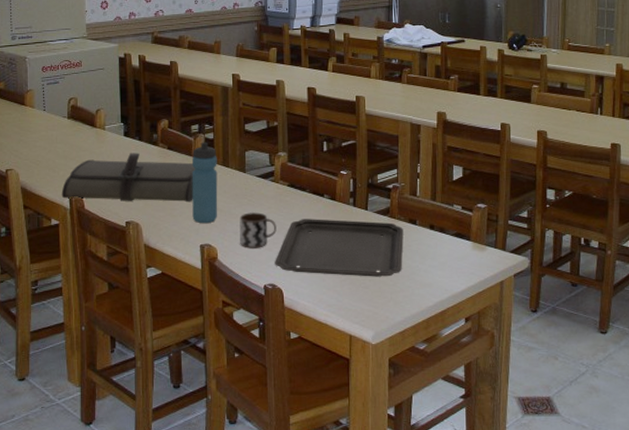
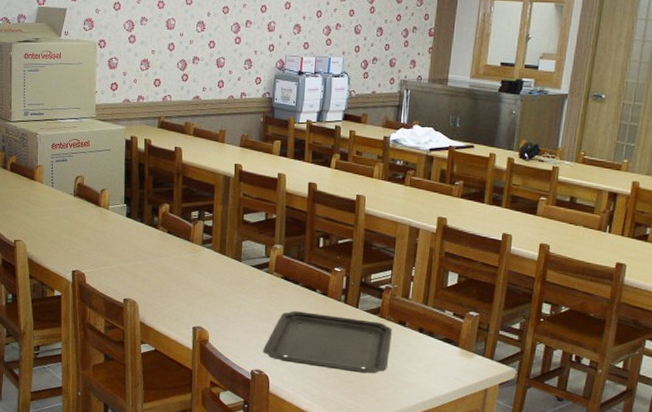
tool roll: present [61,153,195,203] -> none [65,233,193,286]
water bottle: present [191,142,218,223] -> none [187,228,215,307]
cup: present [239,212,277,248] -> none [231,300,267,335]

